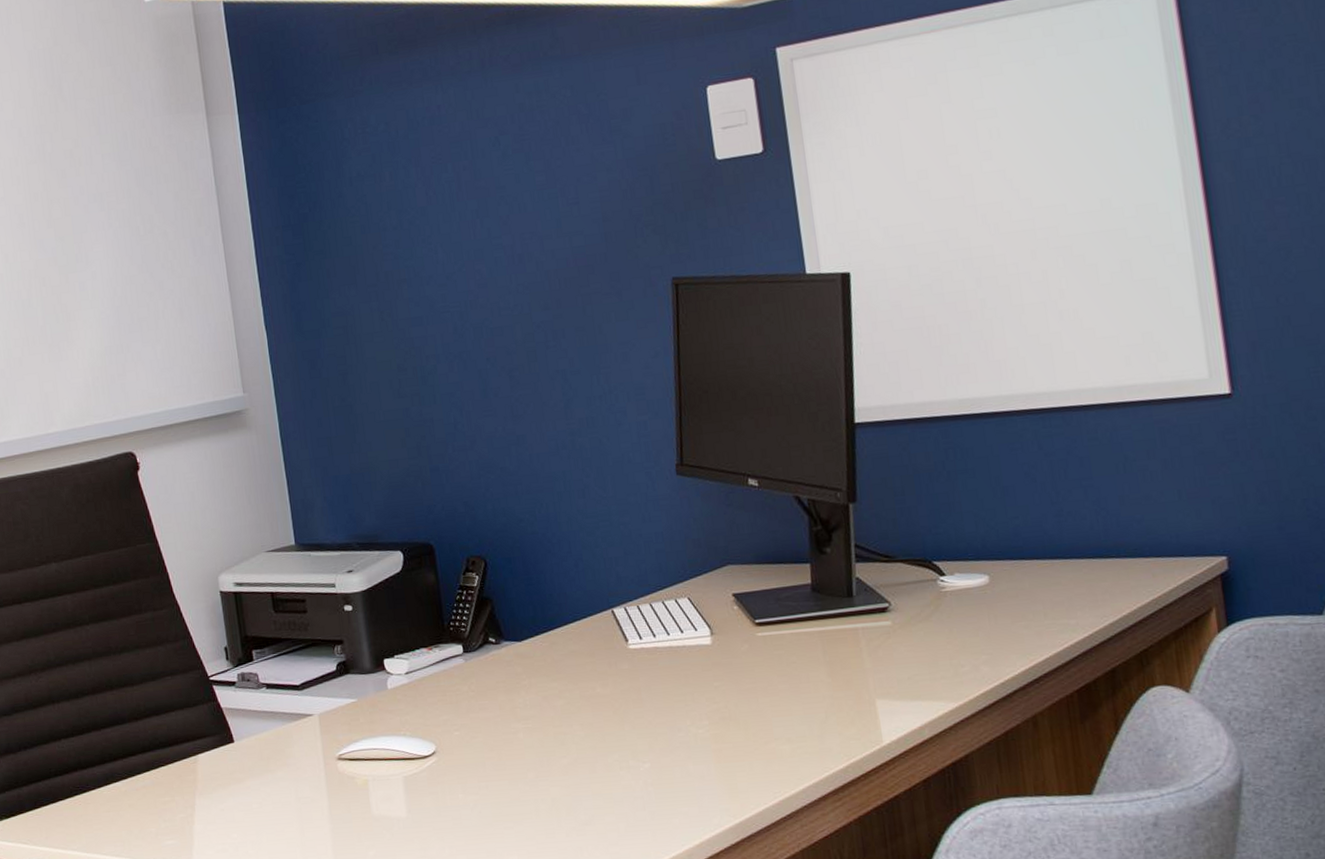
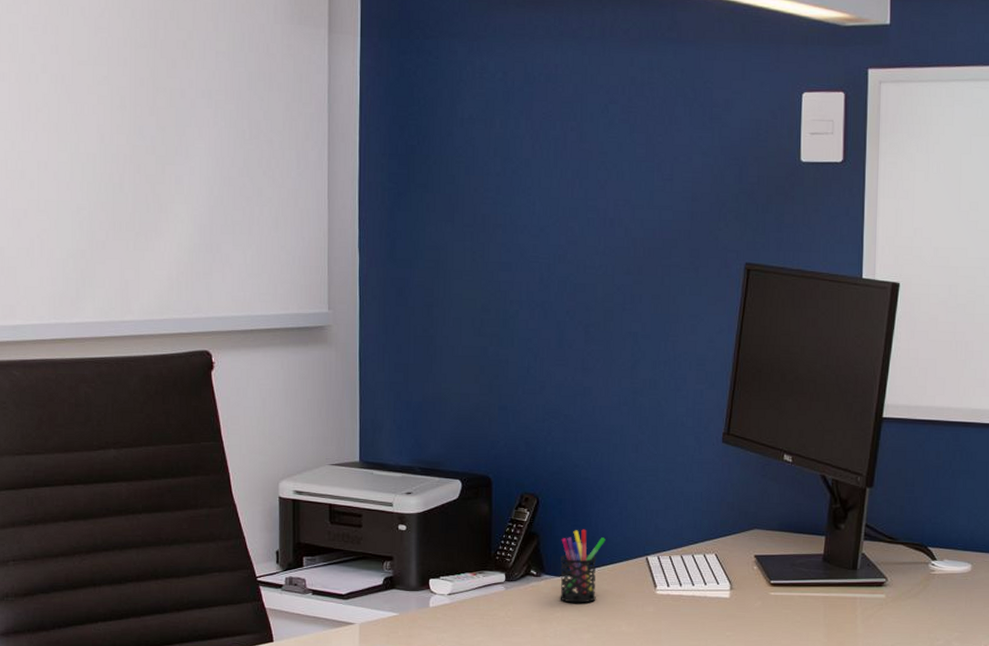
pen holder: none [516,587,565,669] -> present [560,529,606,603]

